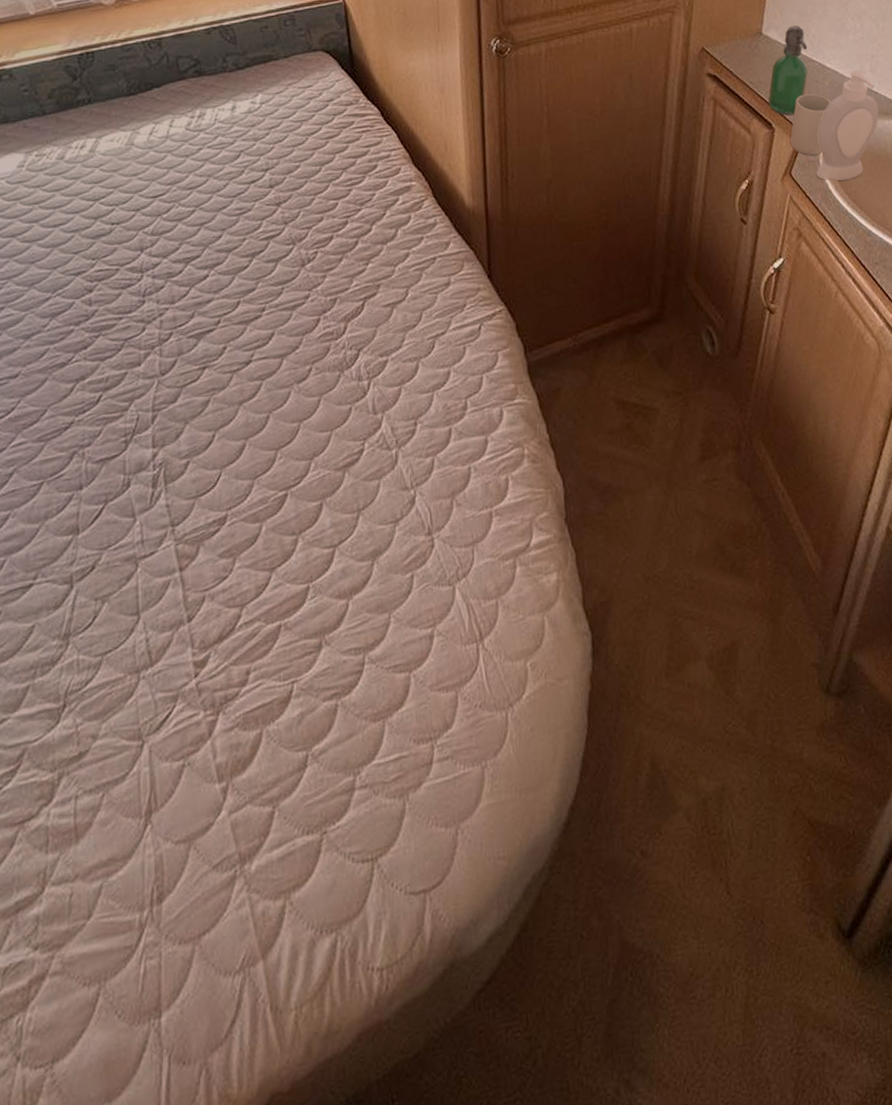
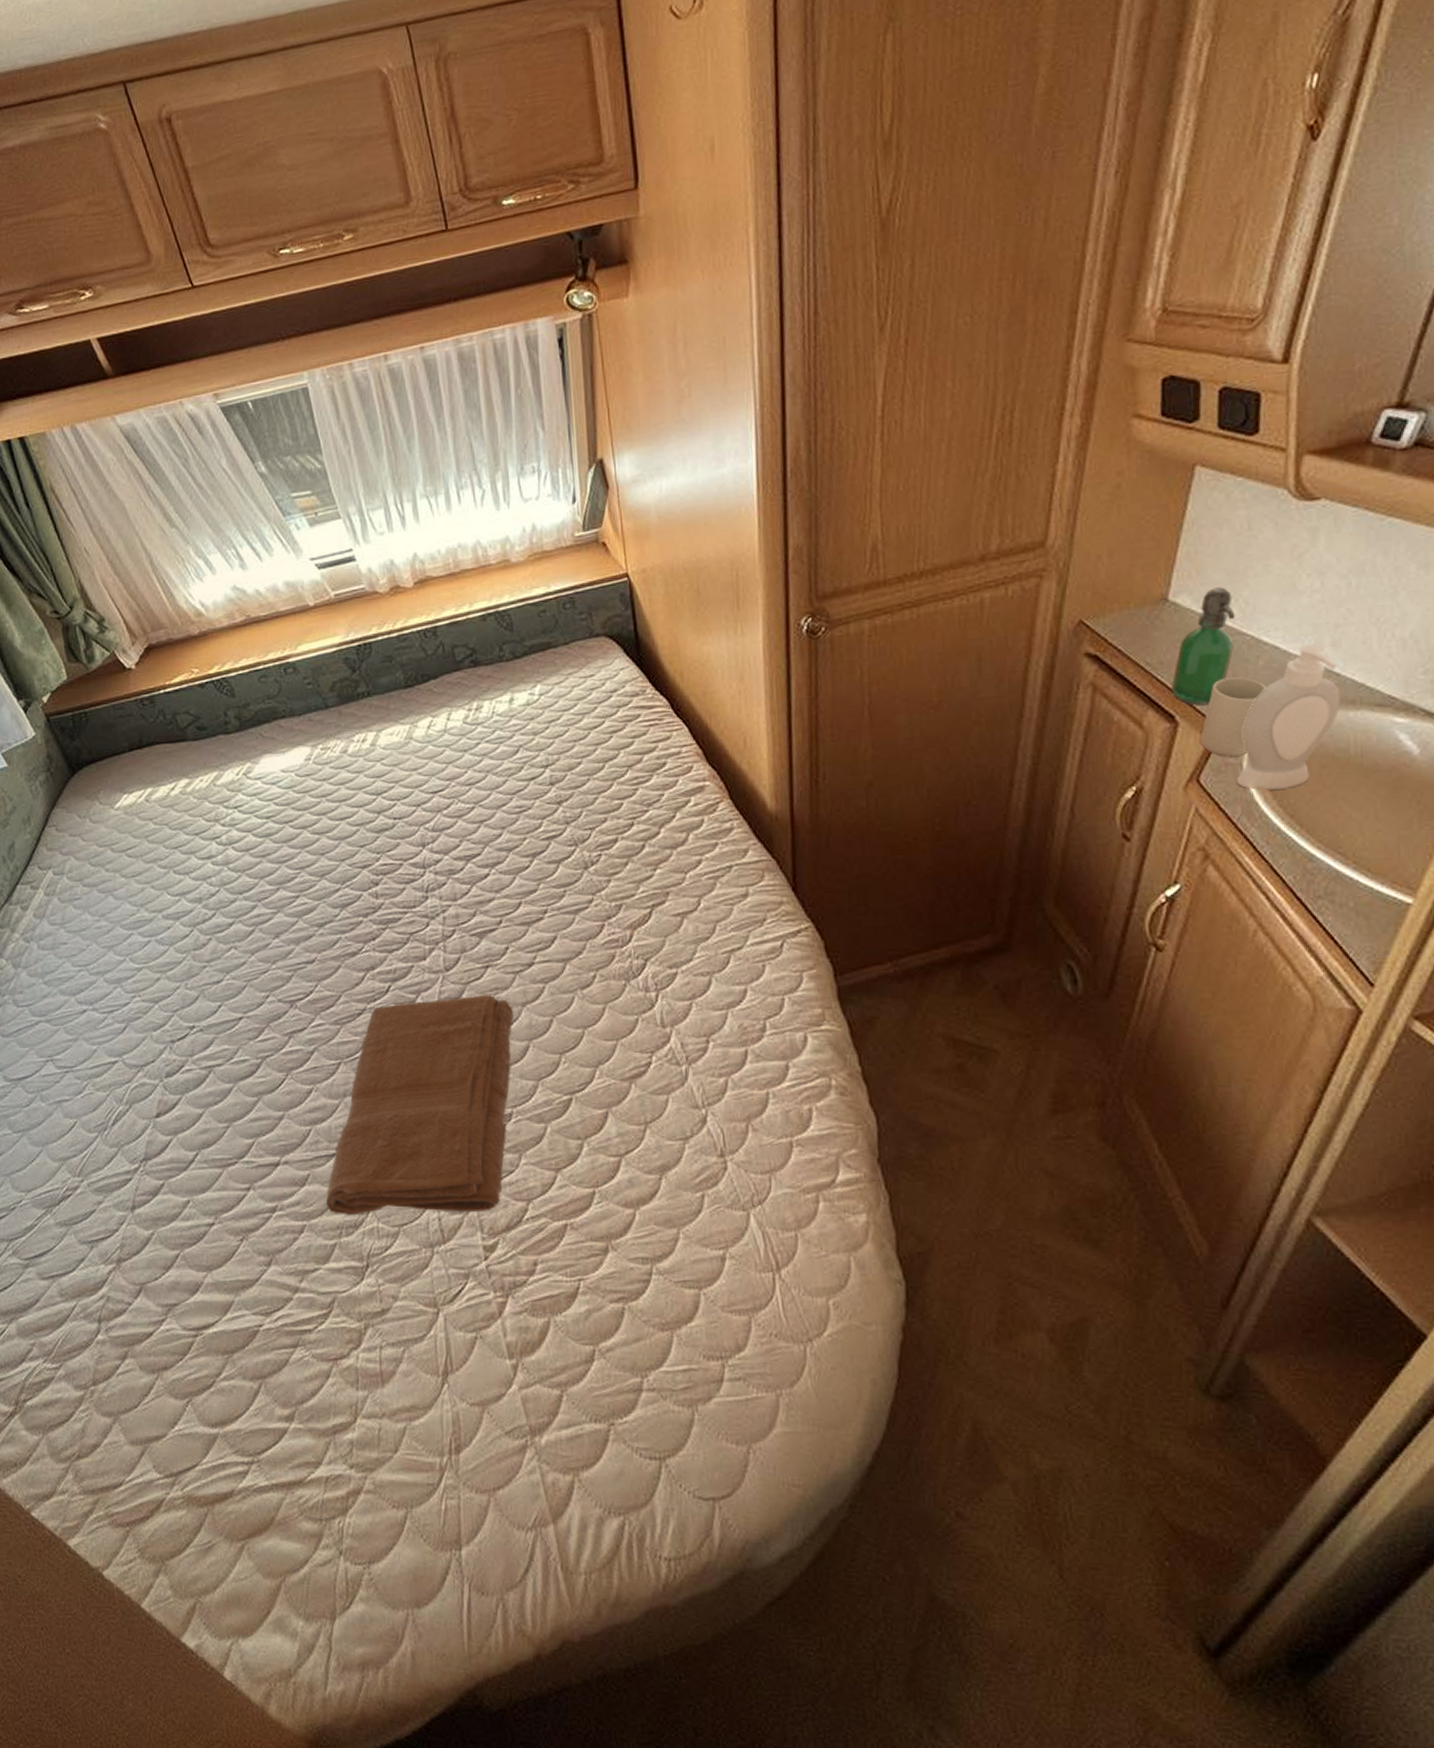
towel: none [18,395,231,652] -> present [325,994,514,1214]

